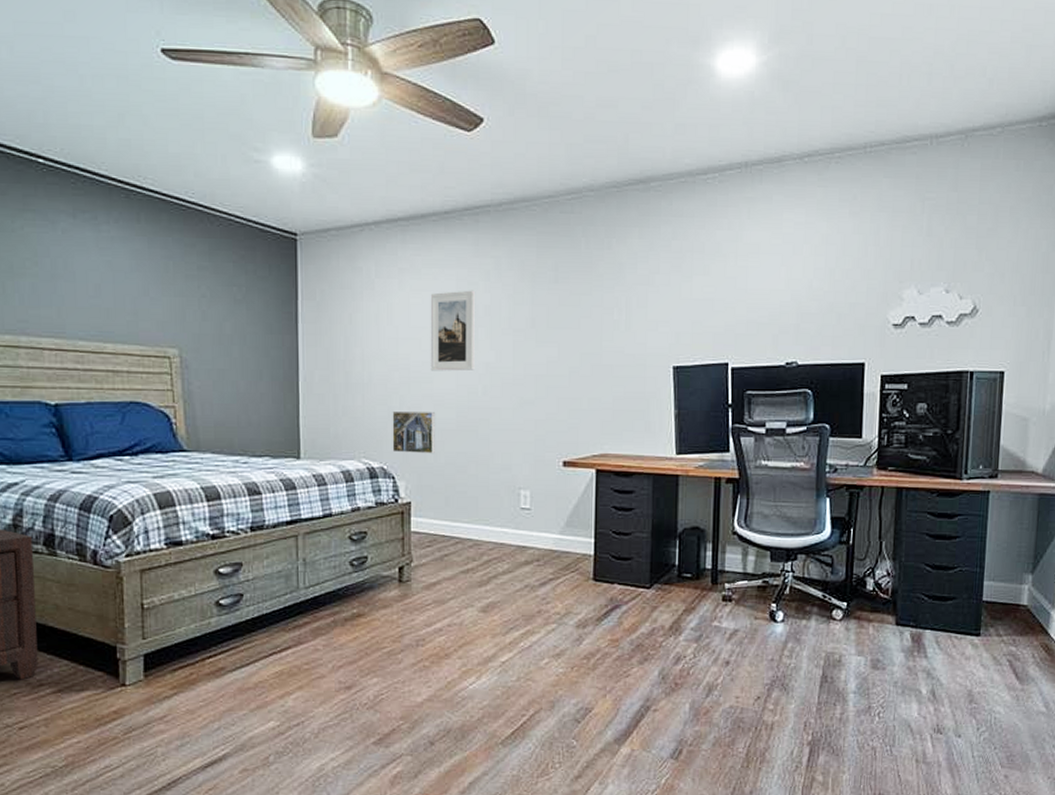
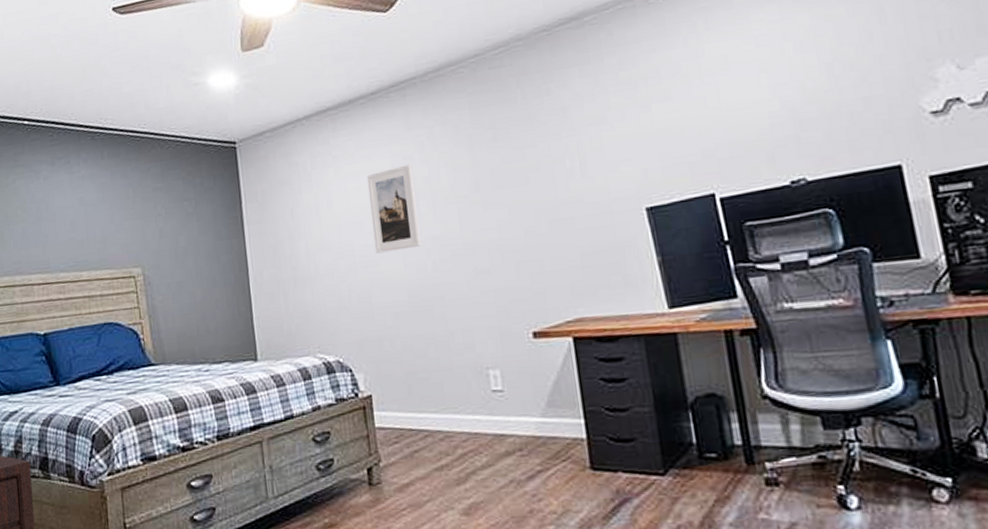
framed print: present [392,412,435,454] -> none [342,296,391,344]

